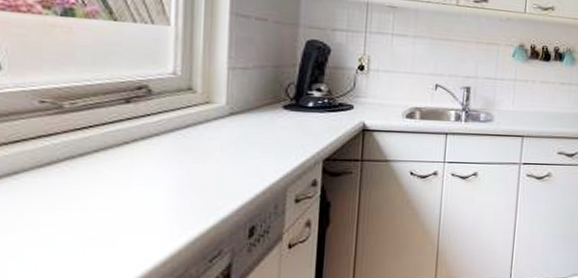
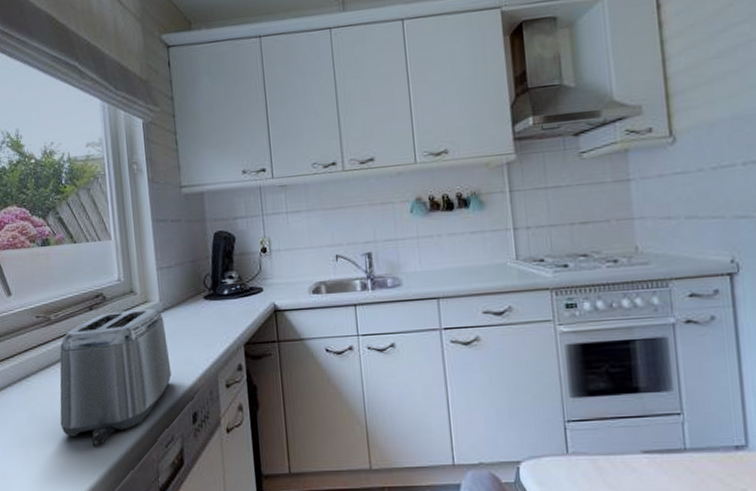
toaster: none [61,108,230,260] -> present [59,309,172,446]

